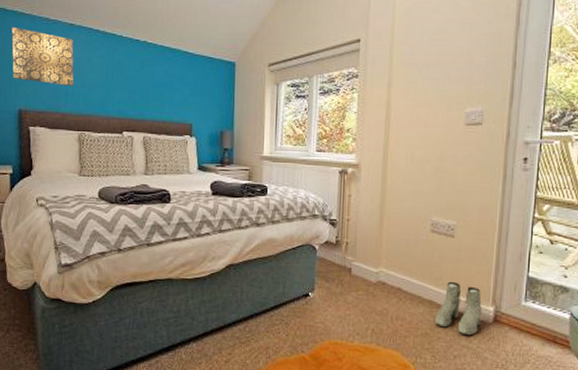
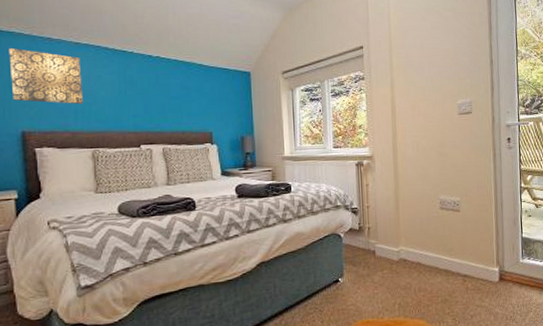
boots: present [434,281,483,336] -> none [451,250,490,296]

